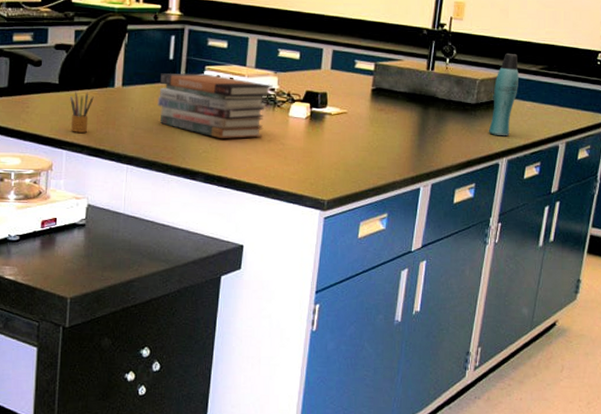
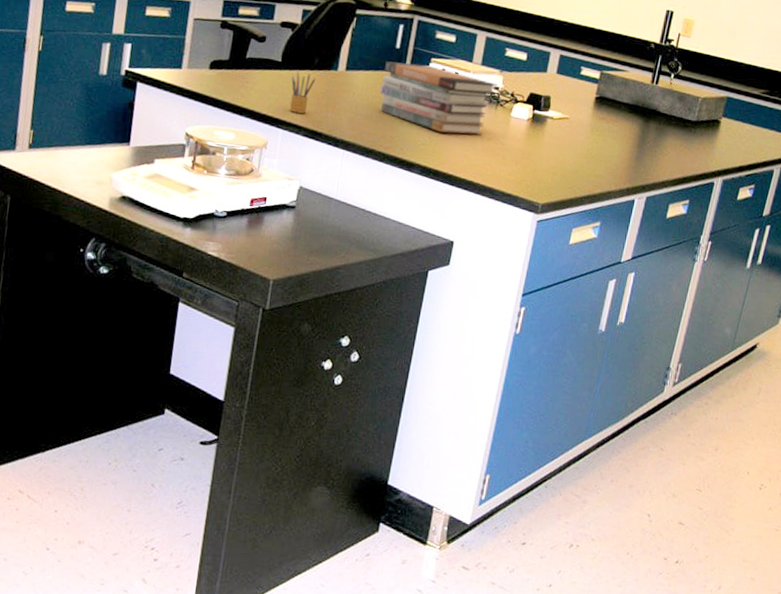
bottle: present [488,54,519,137] -> none [706,75,741,156]

